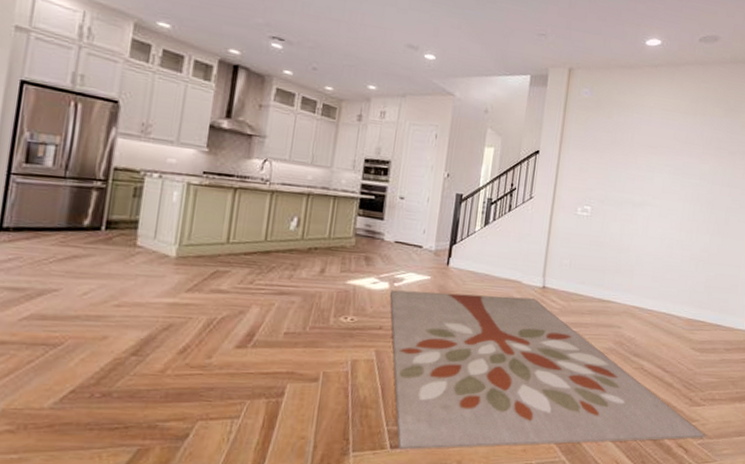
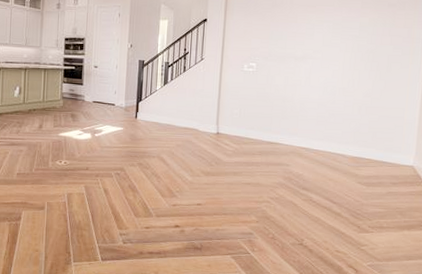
area rug: present [390,290,707,450] -> none [92,139,377,262]

